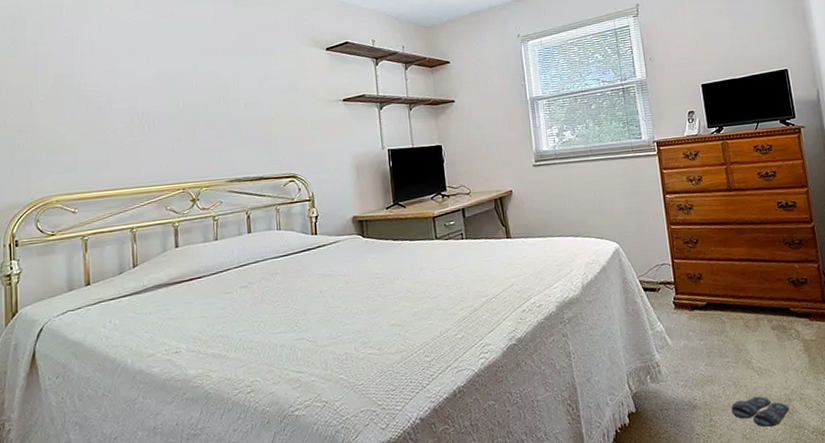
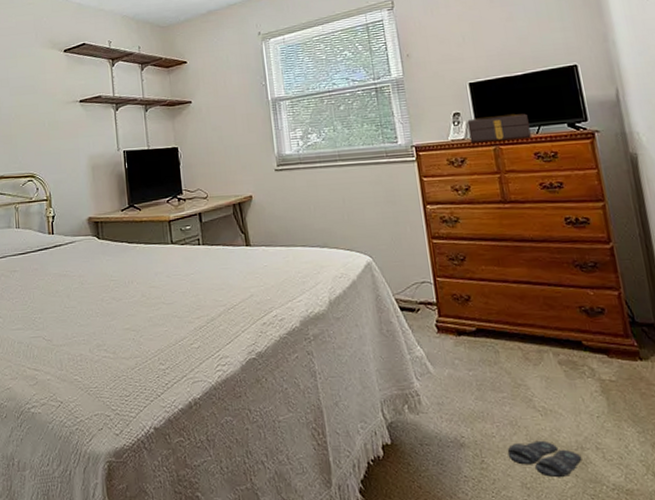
jewelry box: none [700,111,752,139] -> present [467,112,531,144]

